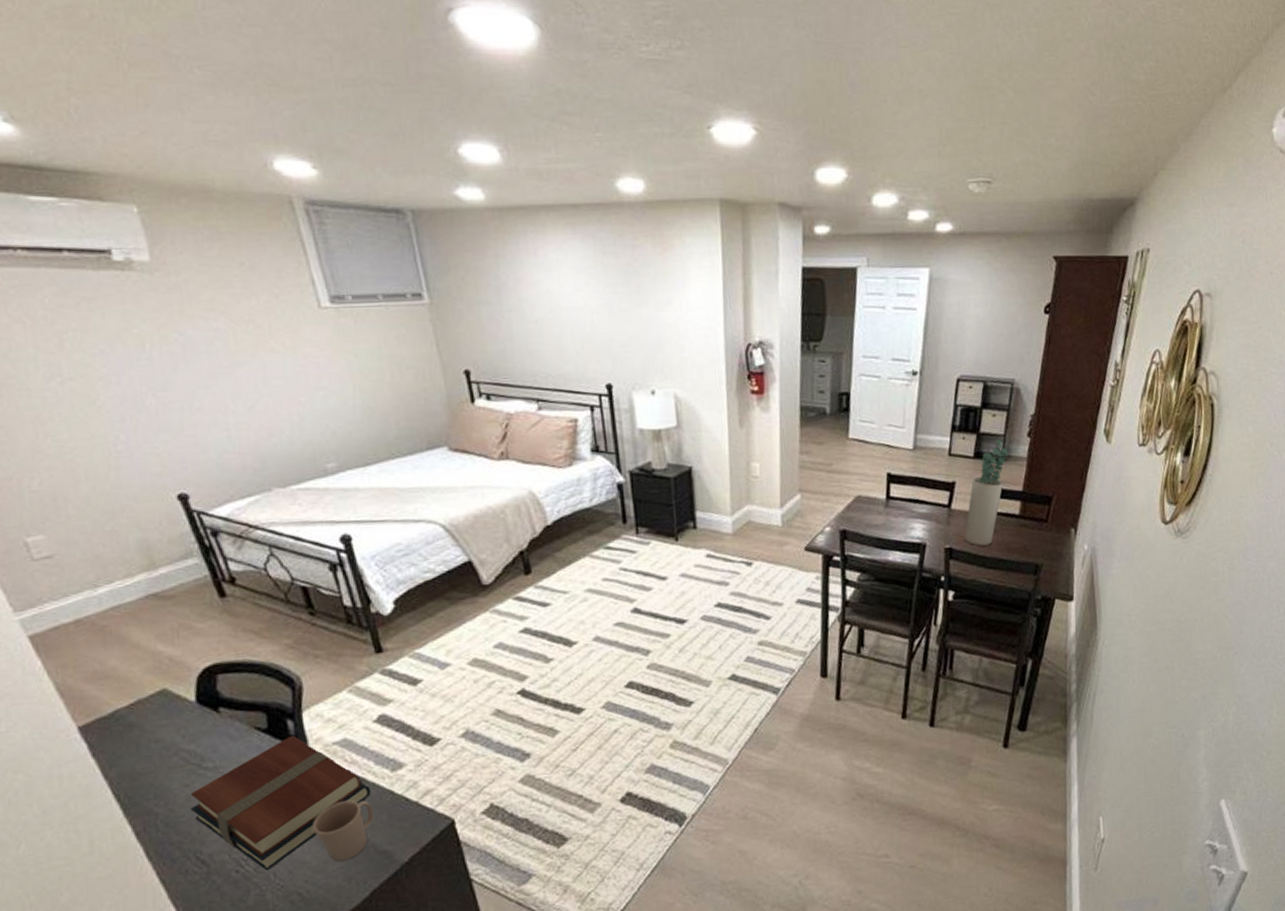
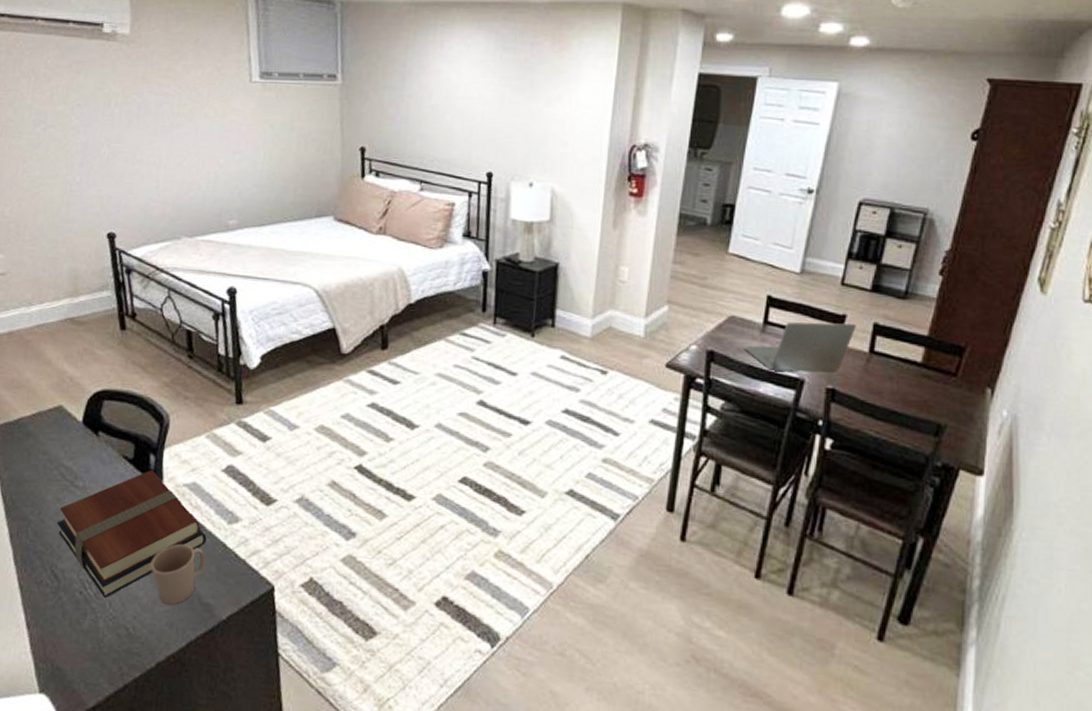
laptop: none [871,489,965,541] -> present [743,322,856,372]
vase: present [963,434,1009,546] -> none [850,268,915,393]

